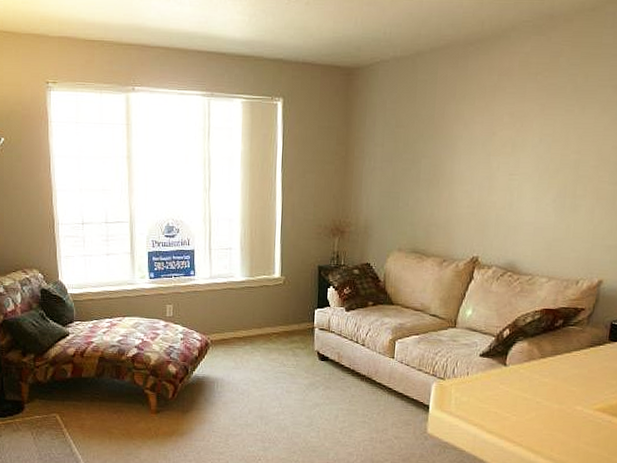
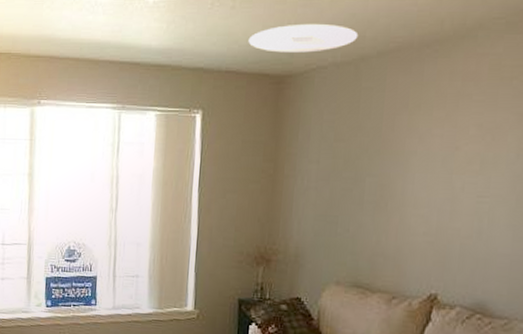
ceiling light: none [321,20,415,47] -> present [248,23,359,53]

